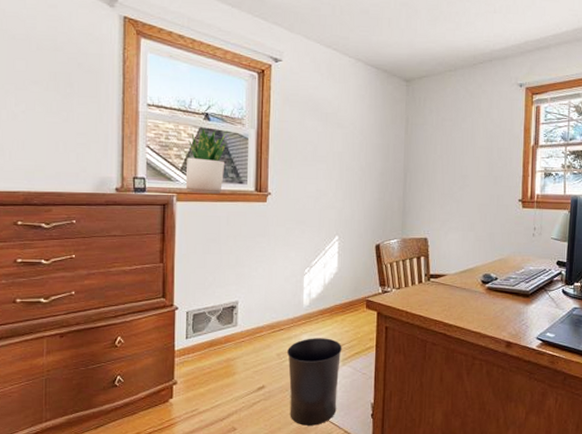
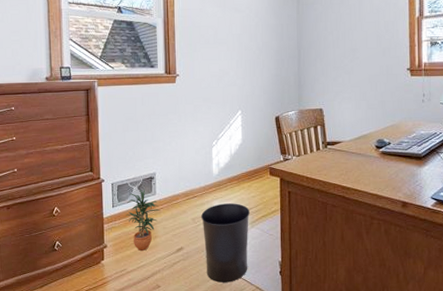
planter: present [185,128,228,194] -> none [104,19,138,78]
potted plant: none [200,320,241,388] -> present [125,190,160,251]

